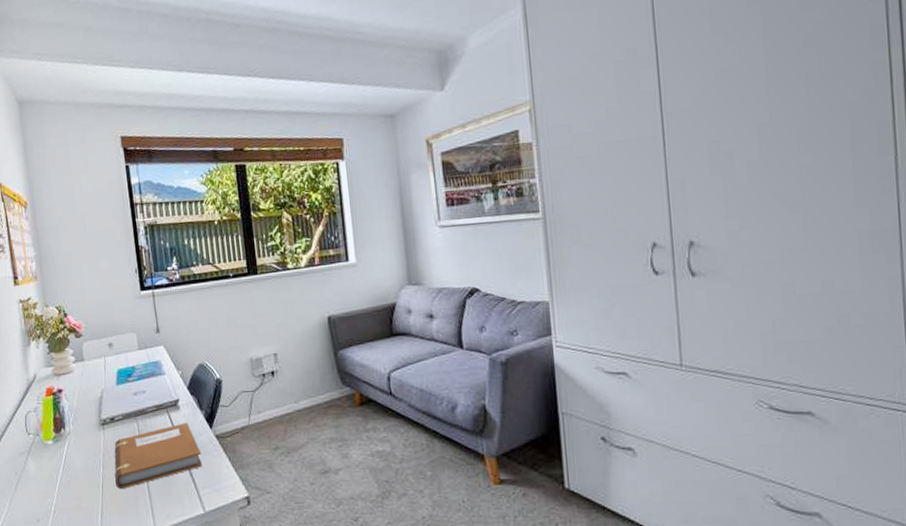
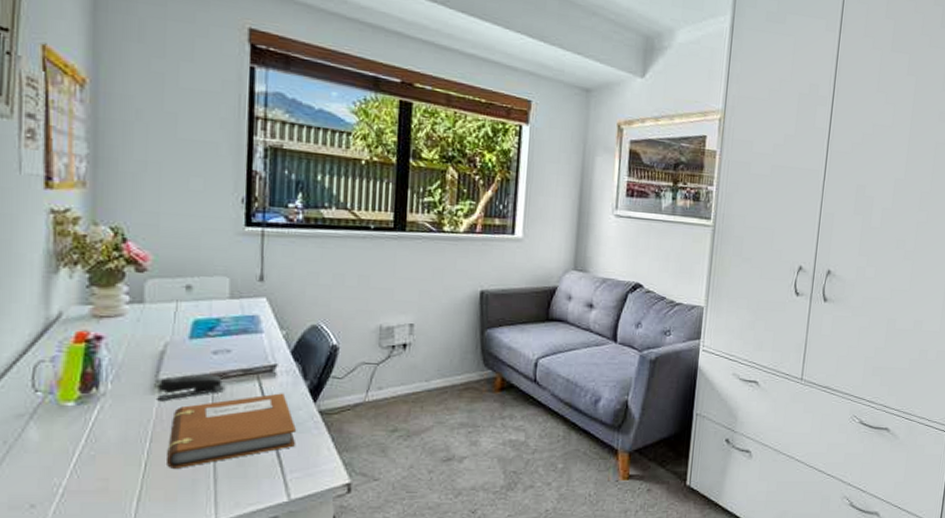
stapler: none [102,413,146,436] -> present [157,375,226,402]

